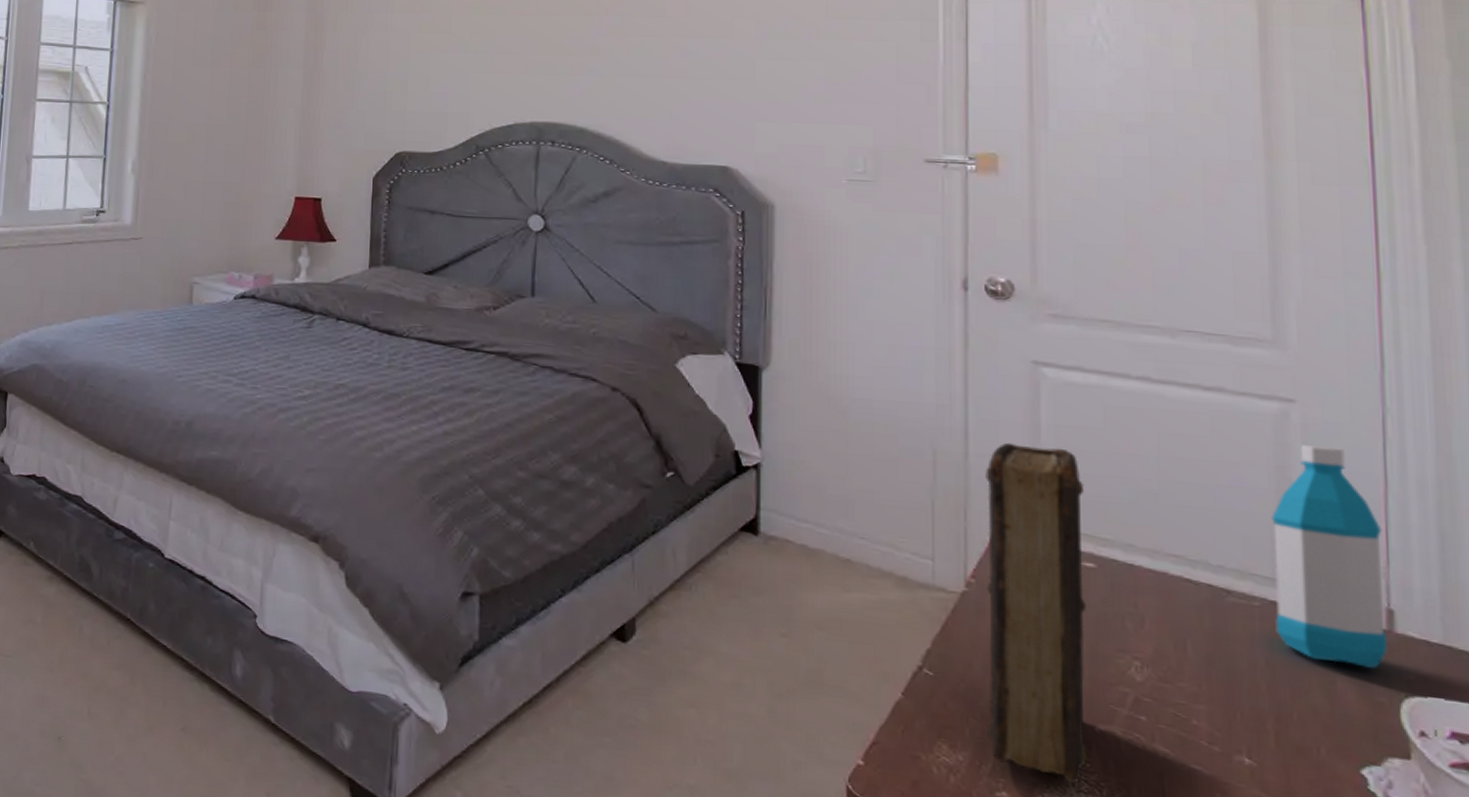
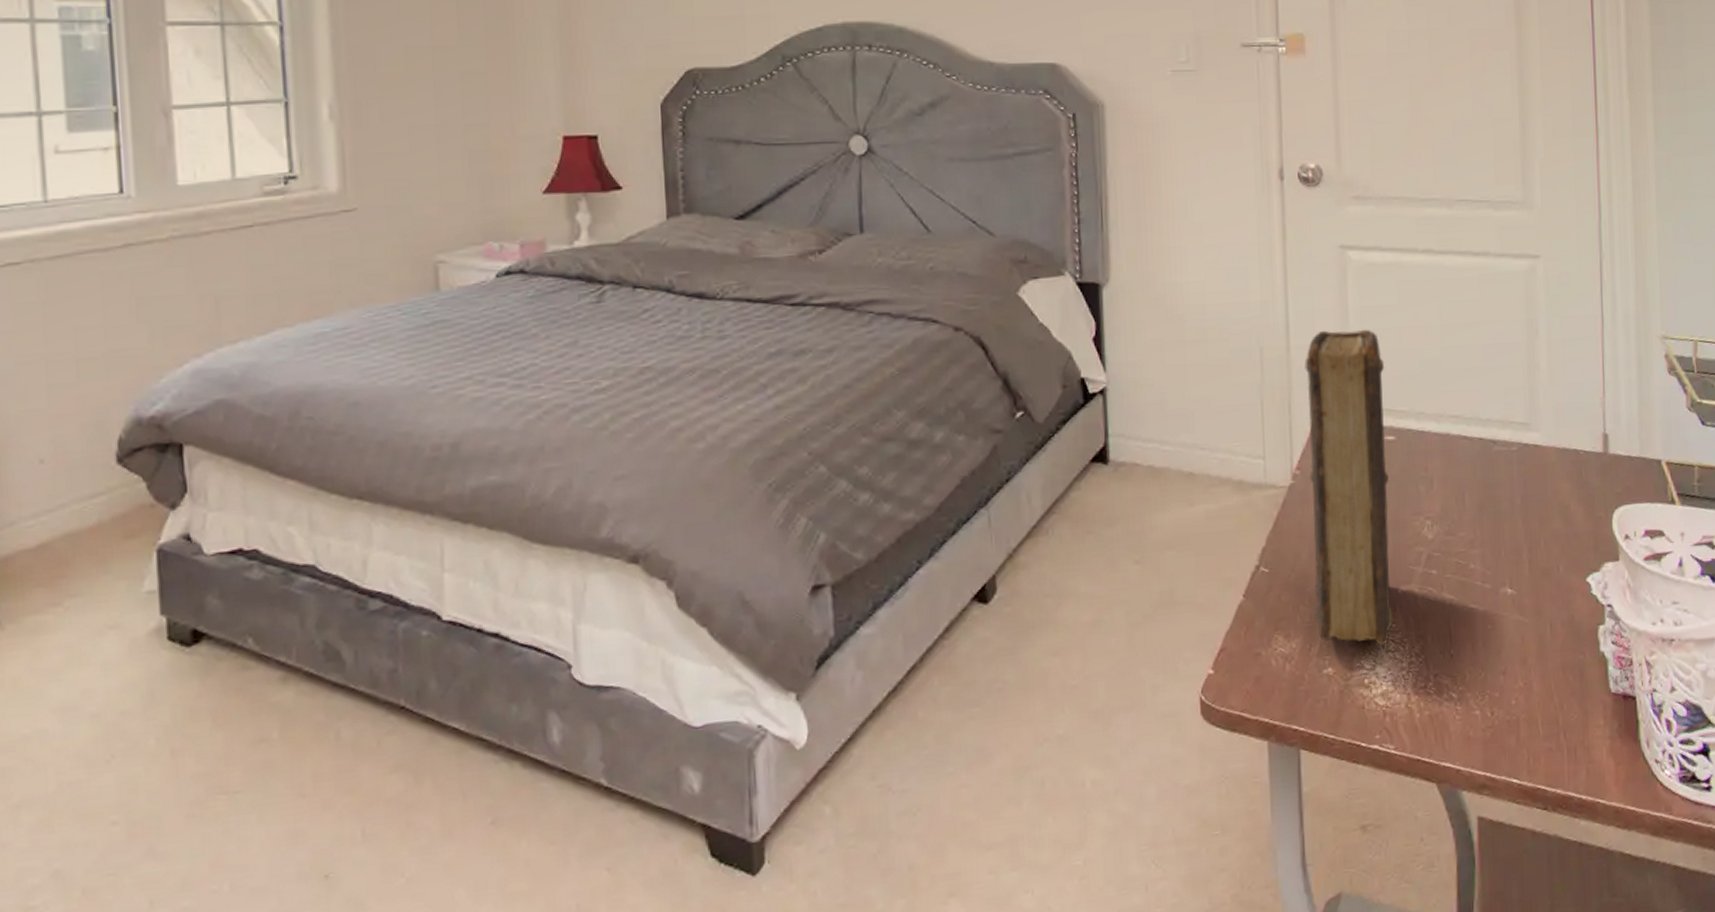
water bottle: present [1271,445,1387,669] -> none [1524,294,1603,489]

